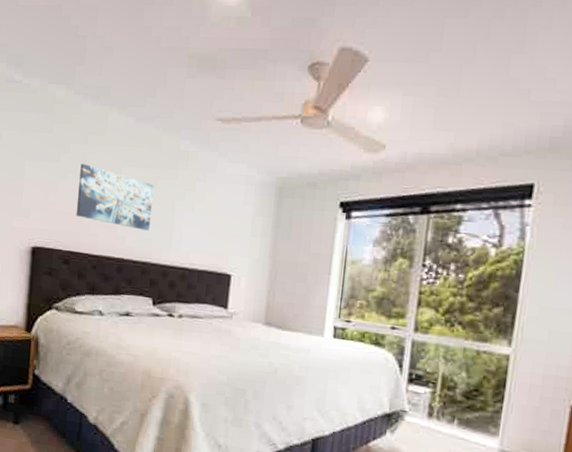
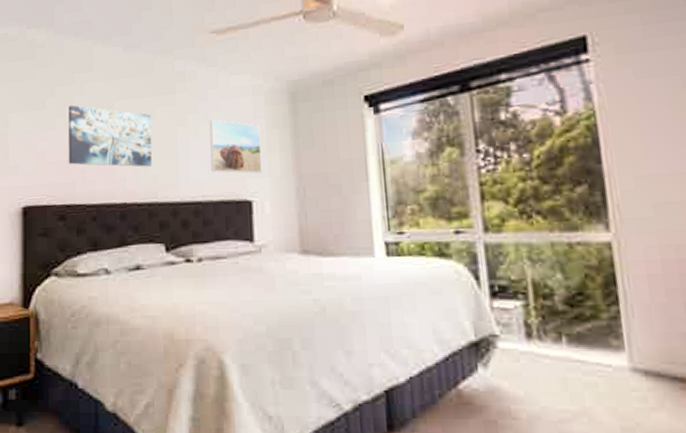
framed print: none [200,199,248,253] -> present [209,119,262,174]

